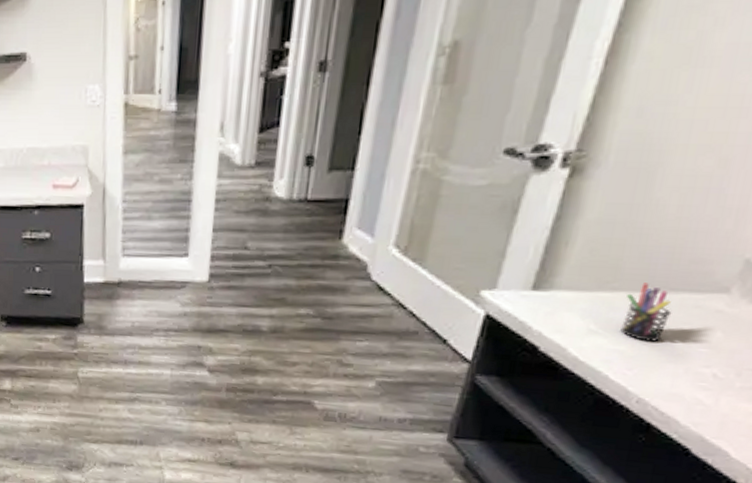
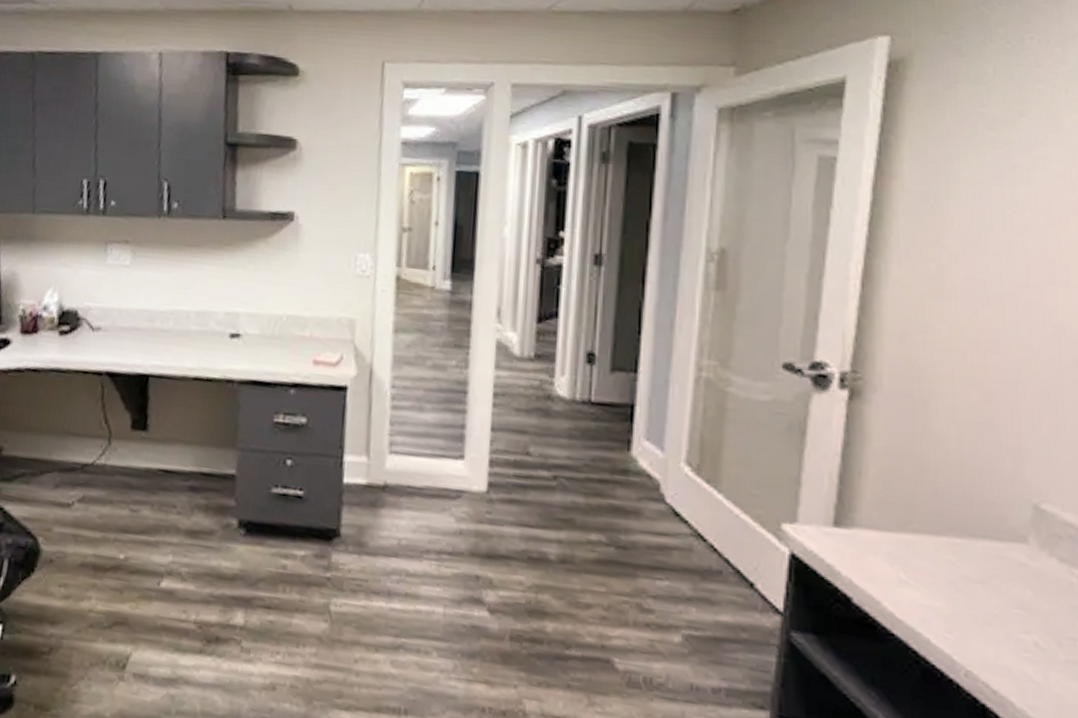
pen holder: present [620,282,672,343] -> none [930,525,978,600]

